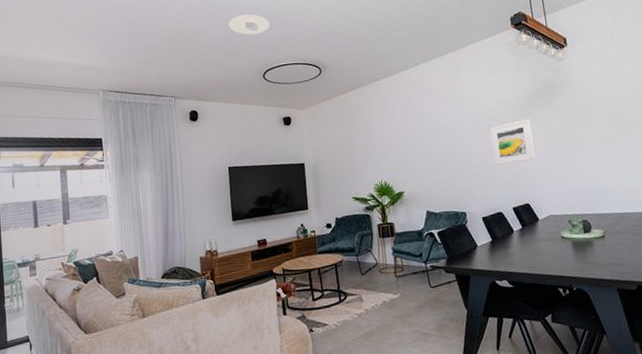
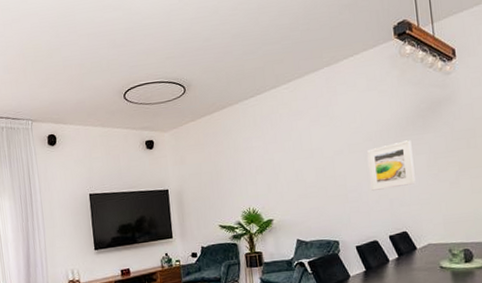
recessed light: present [228,14,270,35] -> none [85,28,130,51]

